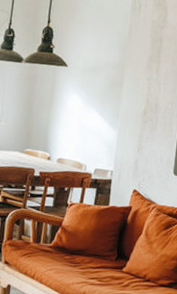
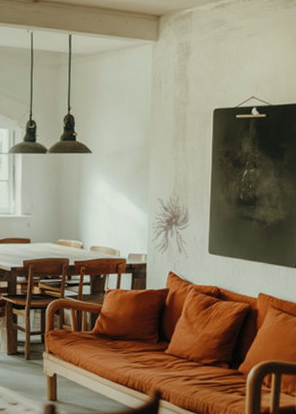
wall sculpture: none [119,114,158,178] -> present [152,194,189,258]

